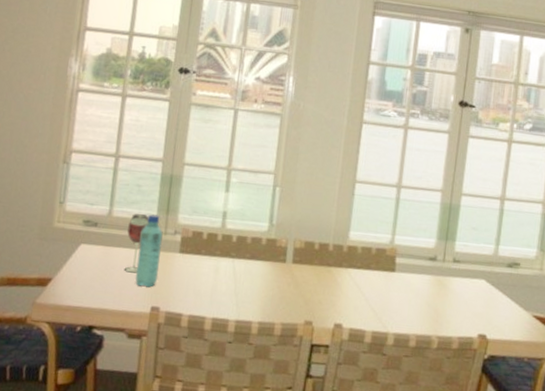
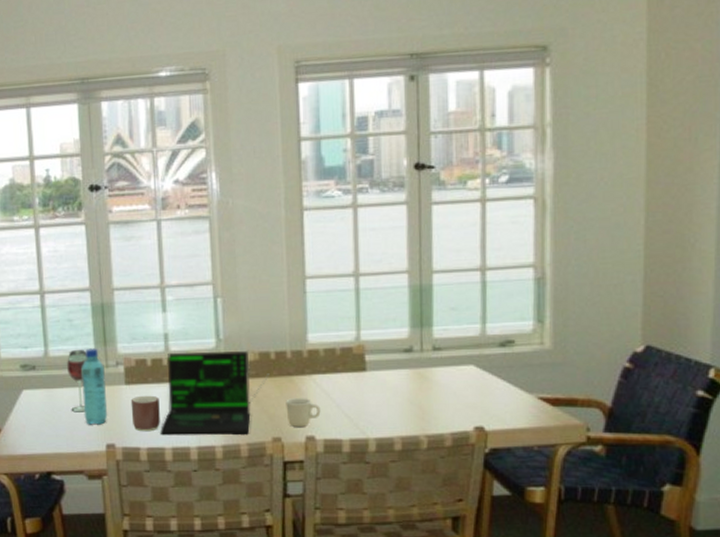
mug: none [179,265,209,300] -> present [130,395,160,432]
laptop: none [204,229,311,316] -> present [161,351,270,436]
mug: none [320,287,351,314] -> present [286,398,321,427]

